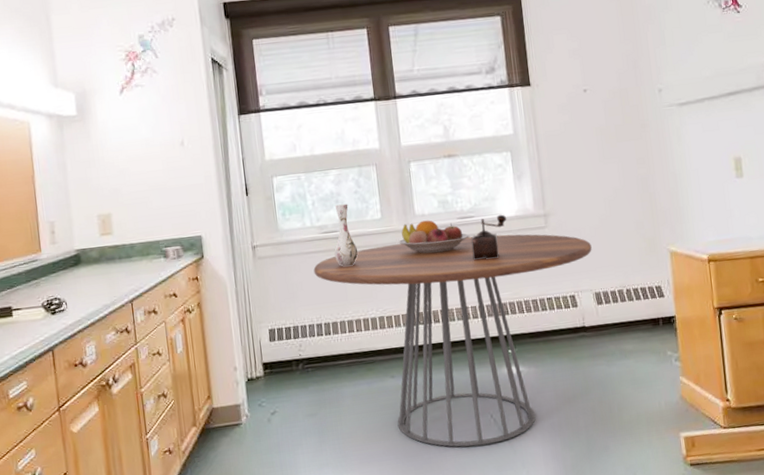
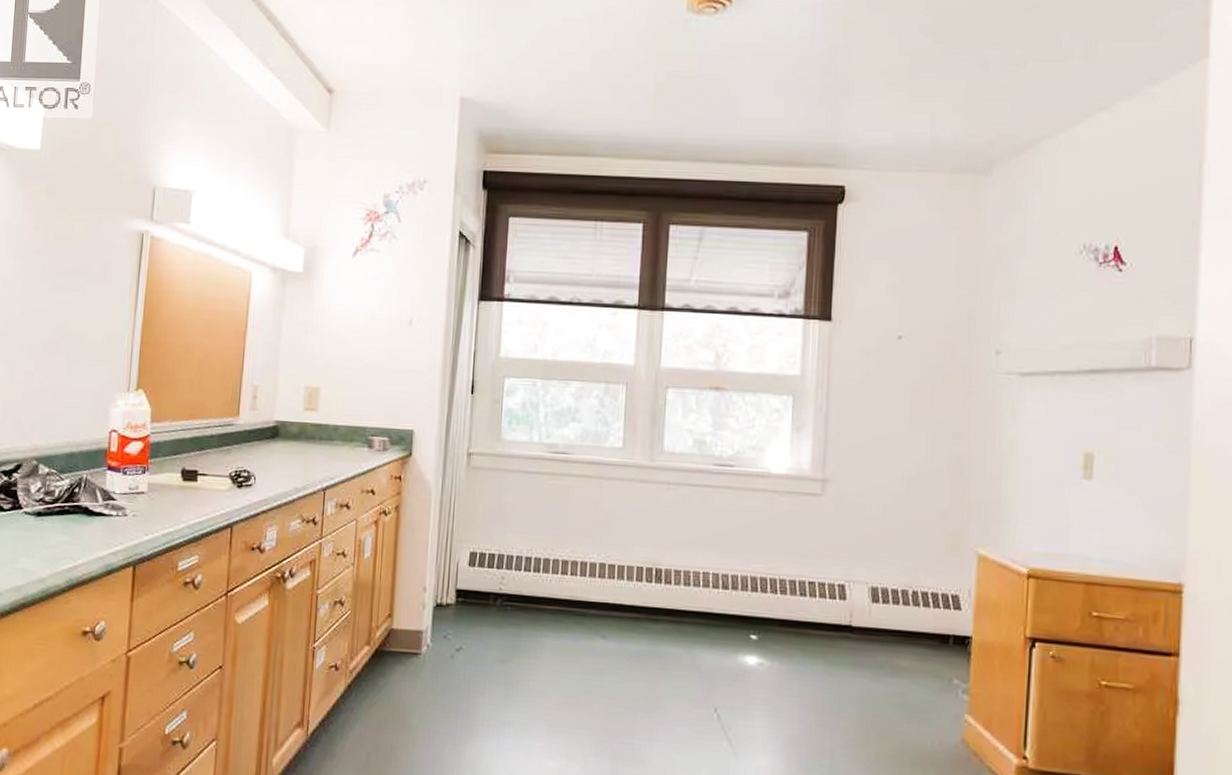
dining table: present [313,234,592,447] -> none [533,480,877,744]
vase: present [334,203,358,266] -> none [560,423,589,496]
fruit bowl: present [398,220,470,254] -> none [638,459,726,502]
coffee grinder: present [471,214,507,260] -> none [724,469,775,522]

